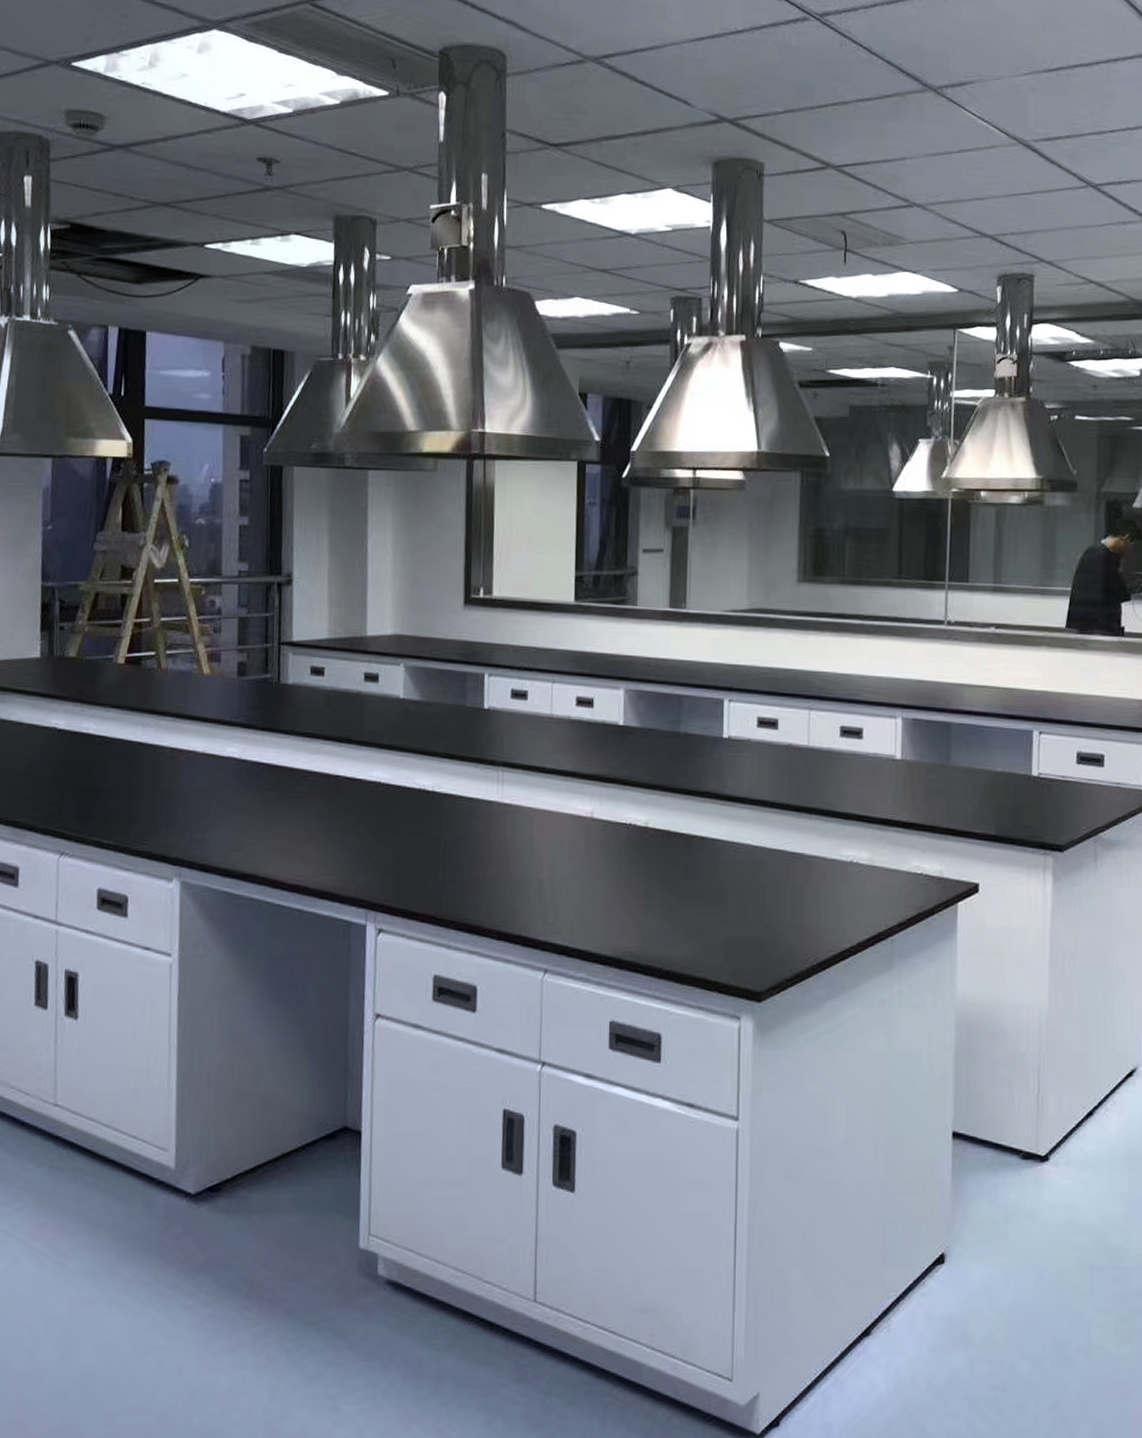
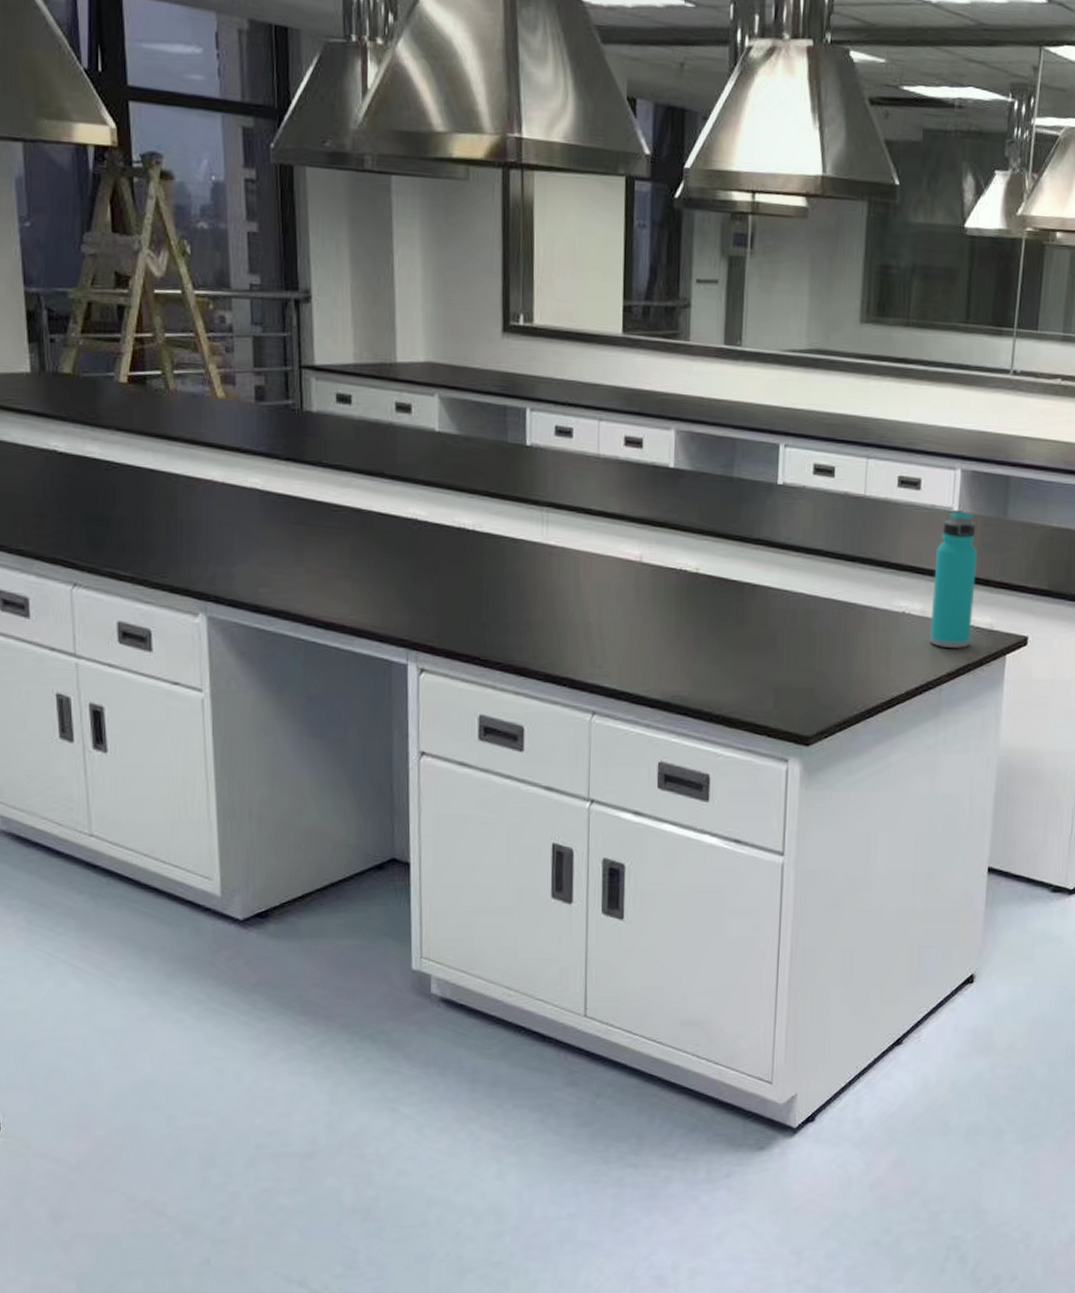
water bottle: none [879,757,922,897] -> present [929,509,977,648]

